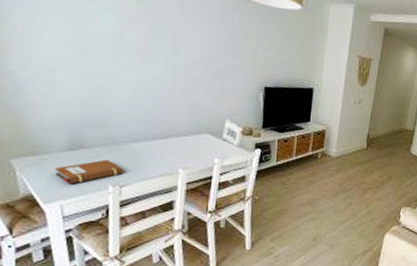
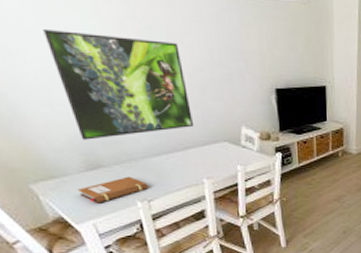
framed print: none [64,19,182,121] -> present [43,30,193,140]

